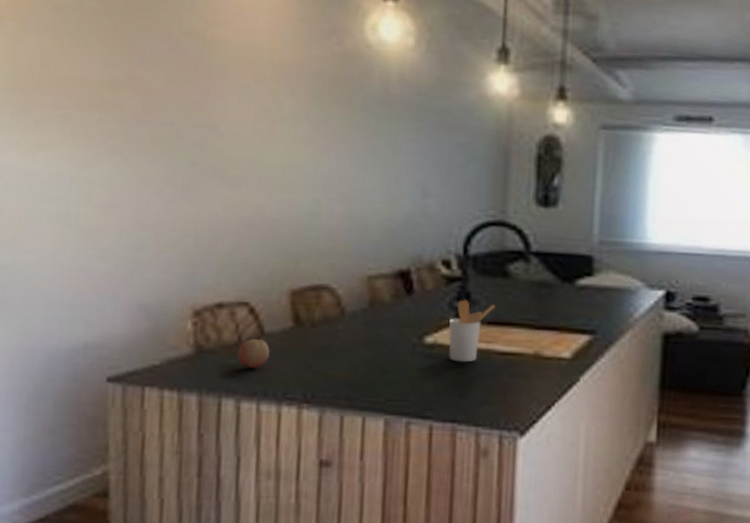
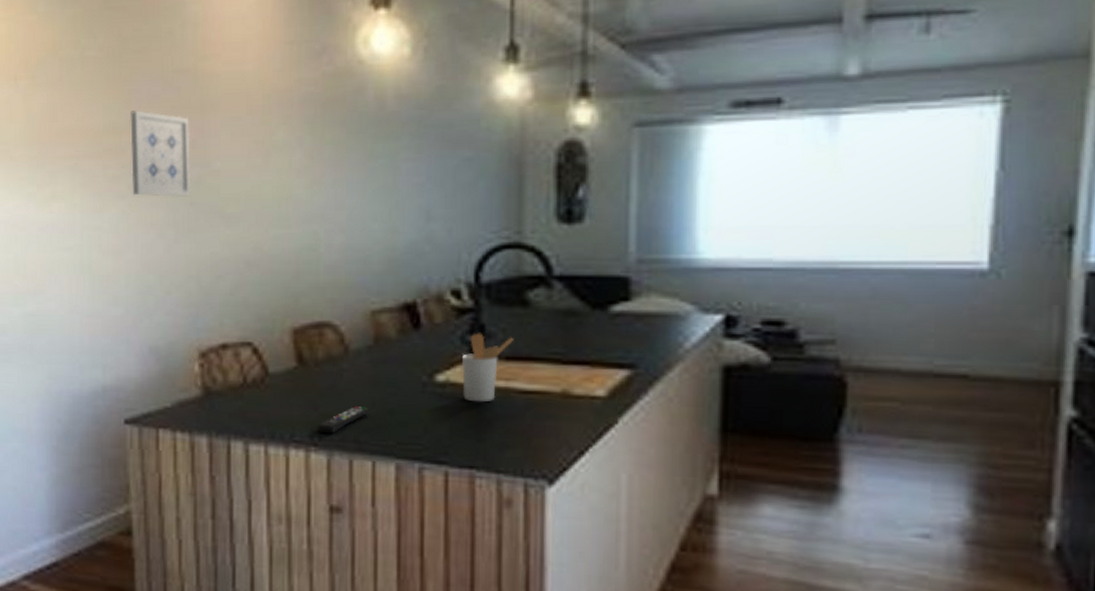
wall art: none [129,66,195,157] -> present [130,109,191,197]
fruit: present [237,339,271,369] -> none [244,380,276,411]
remote control: none [311,365,362,391] -> present [317,406,370,434]

